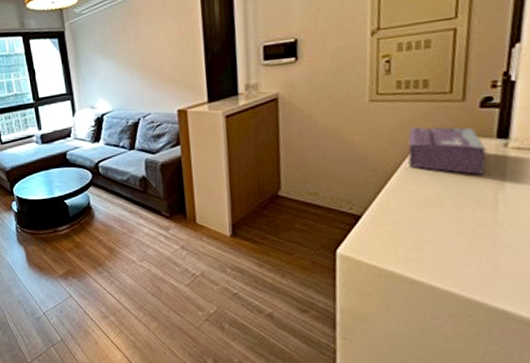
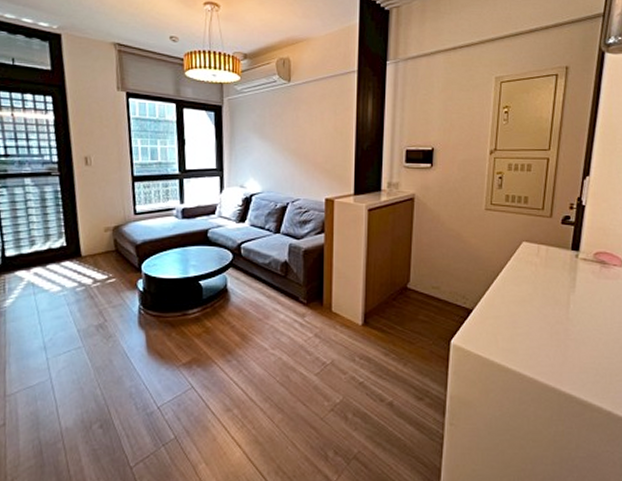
tissue box: present [408,126,487,175] -> none [510,235,564,279]

